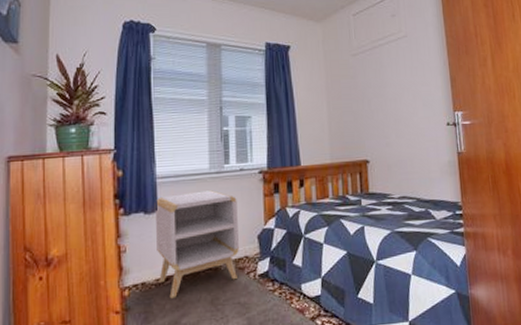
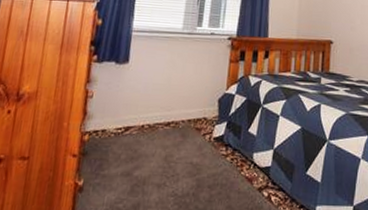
side table: present [156,190,239,299] -> none [119,49,204,150]

